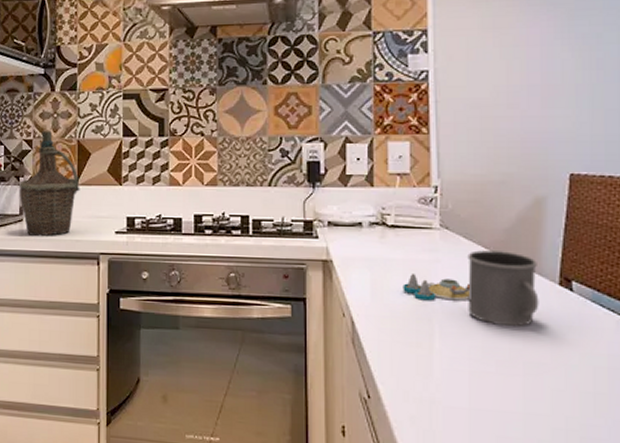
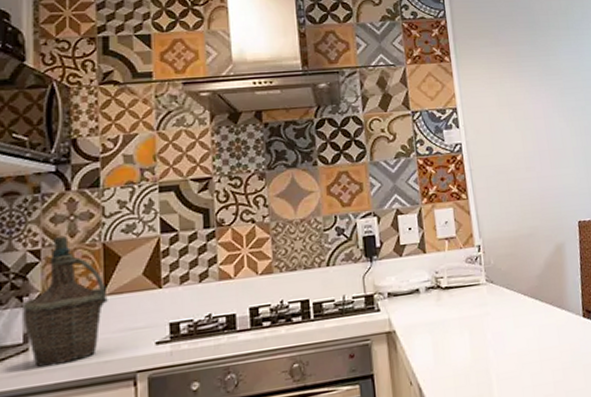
salt and pepper shaker set: present [403,273,470,301] -> none [461,328,517,354]
mug: present [468,250,539,327] -> none [511,295,571,363]

